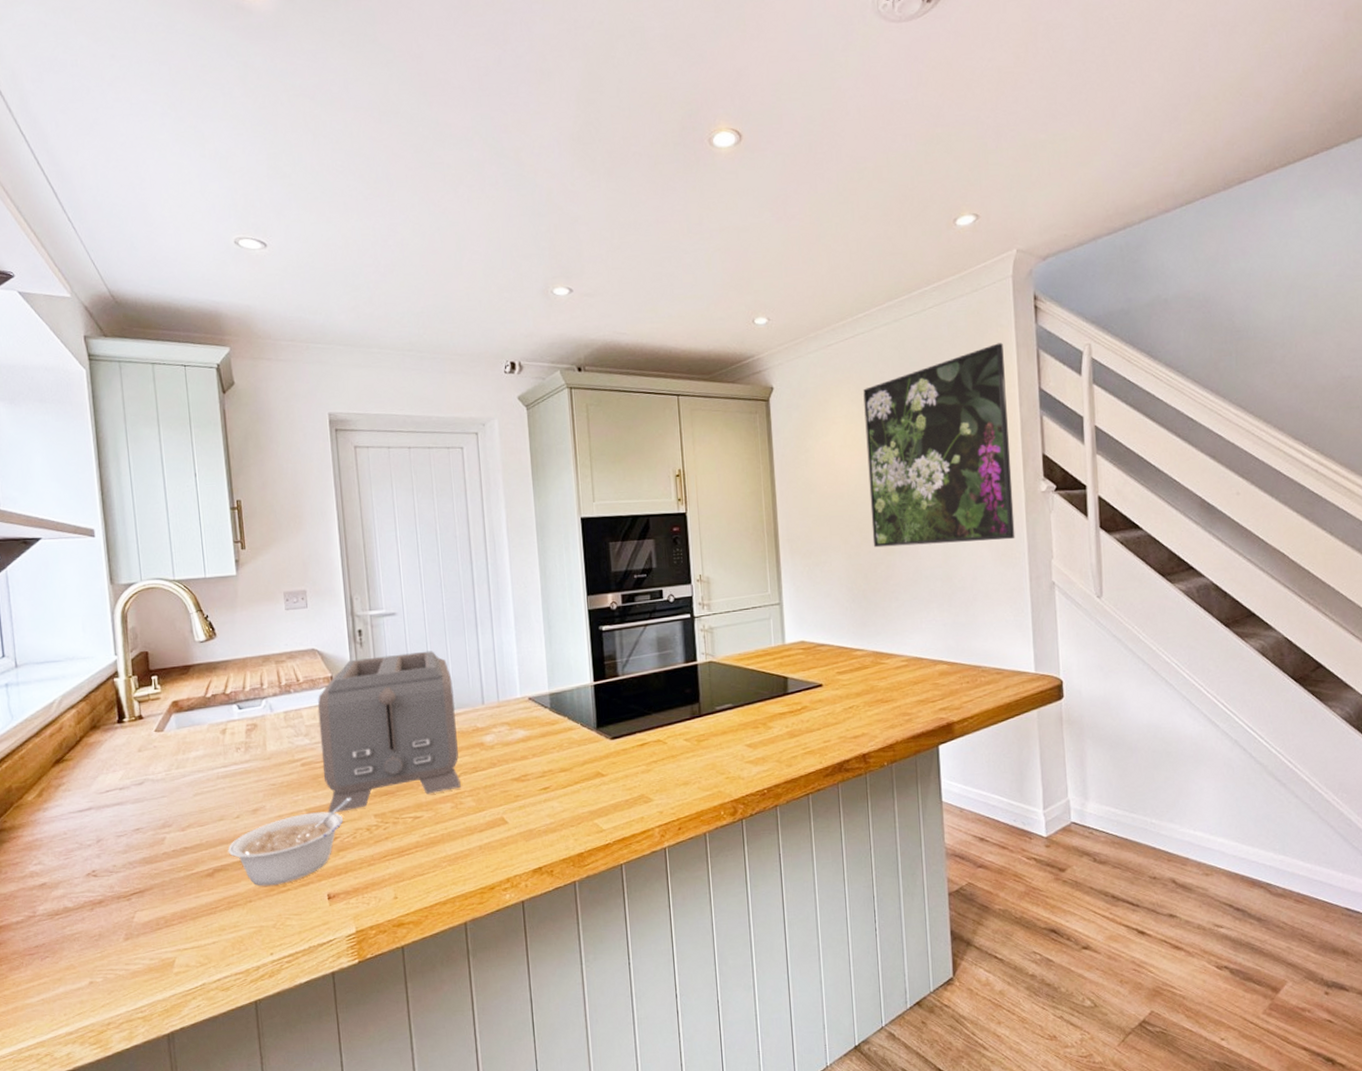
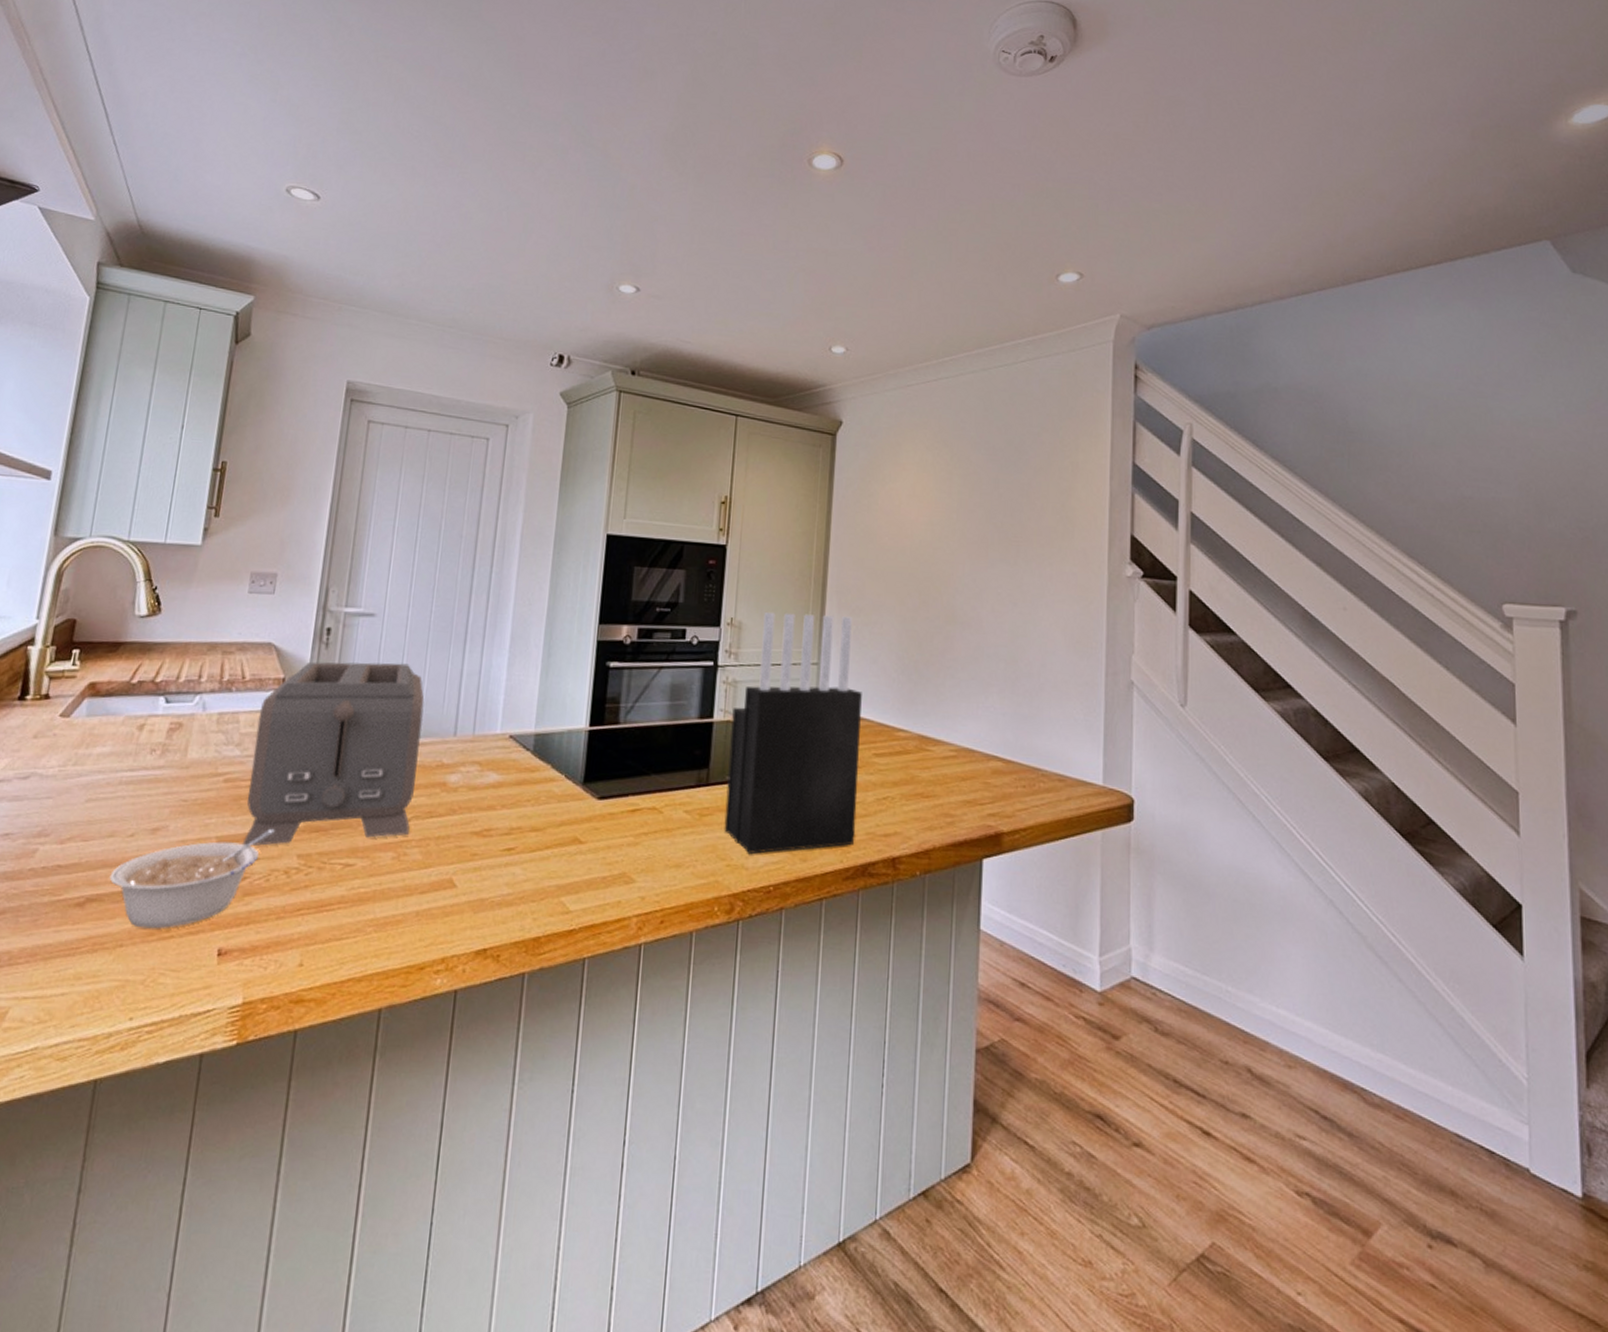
knife block: none [712,560,830,766] -> present [724,613,862,854]
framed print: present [863,342,1015,548] -> none [932,408,1097,626]

